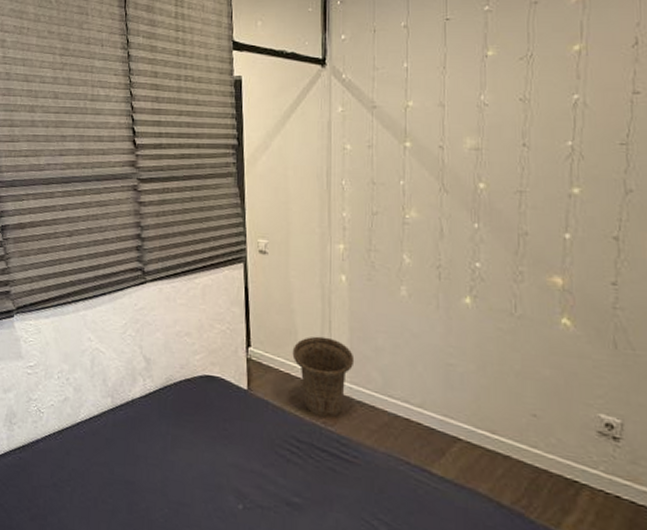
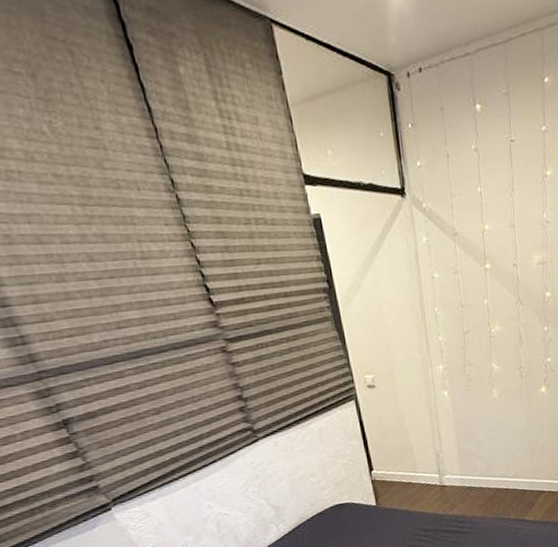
basket: present [292,336,355,418] -> none [410,445,463,508]

